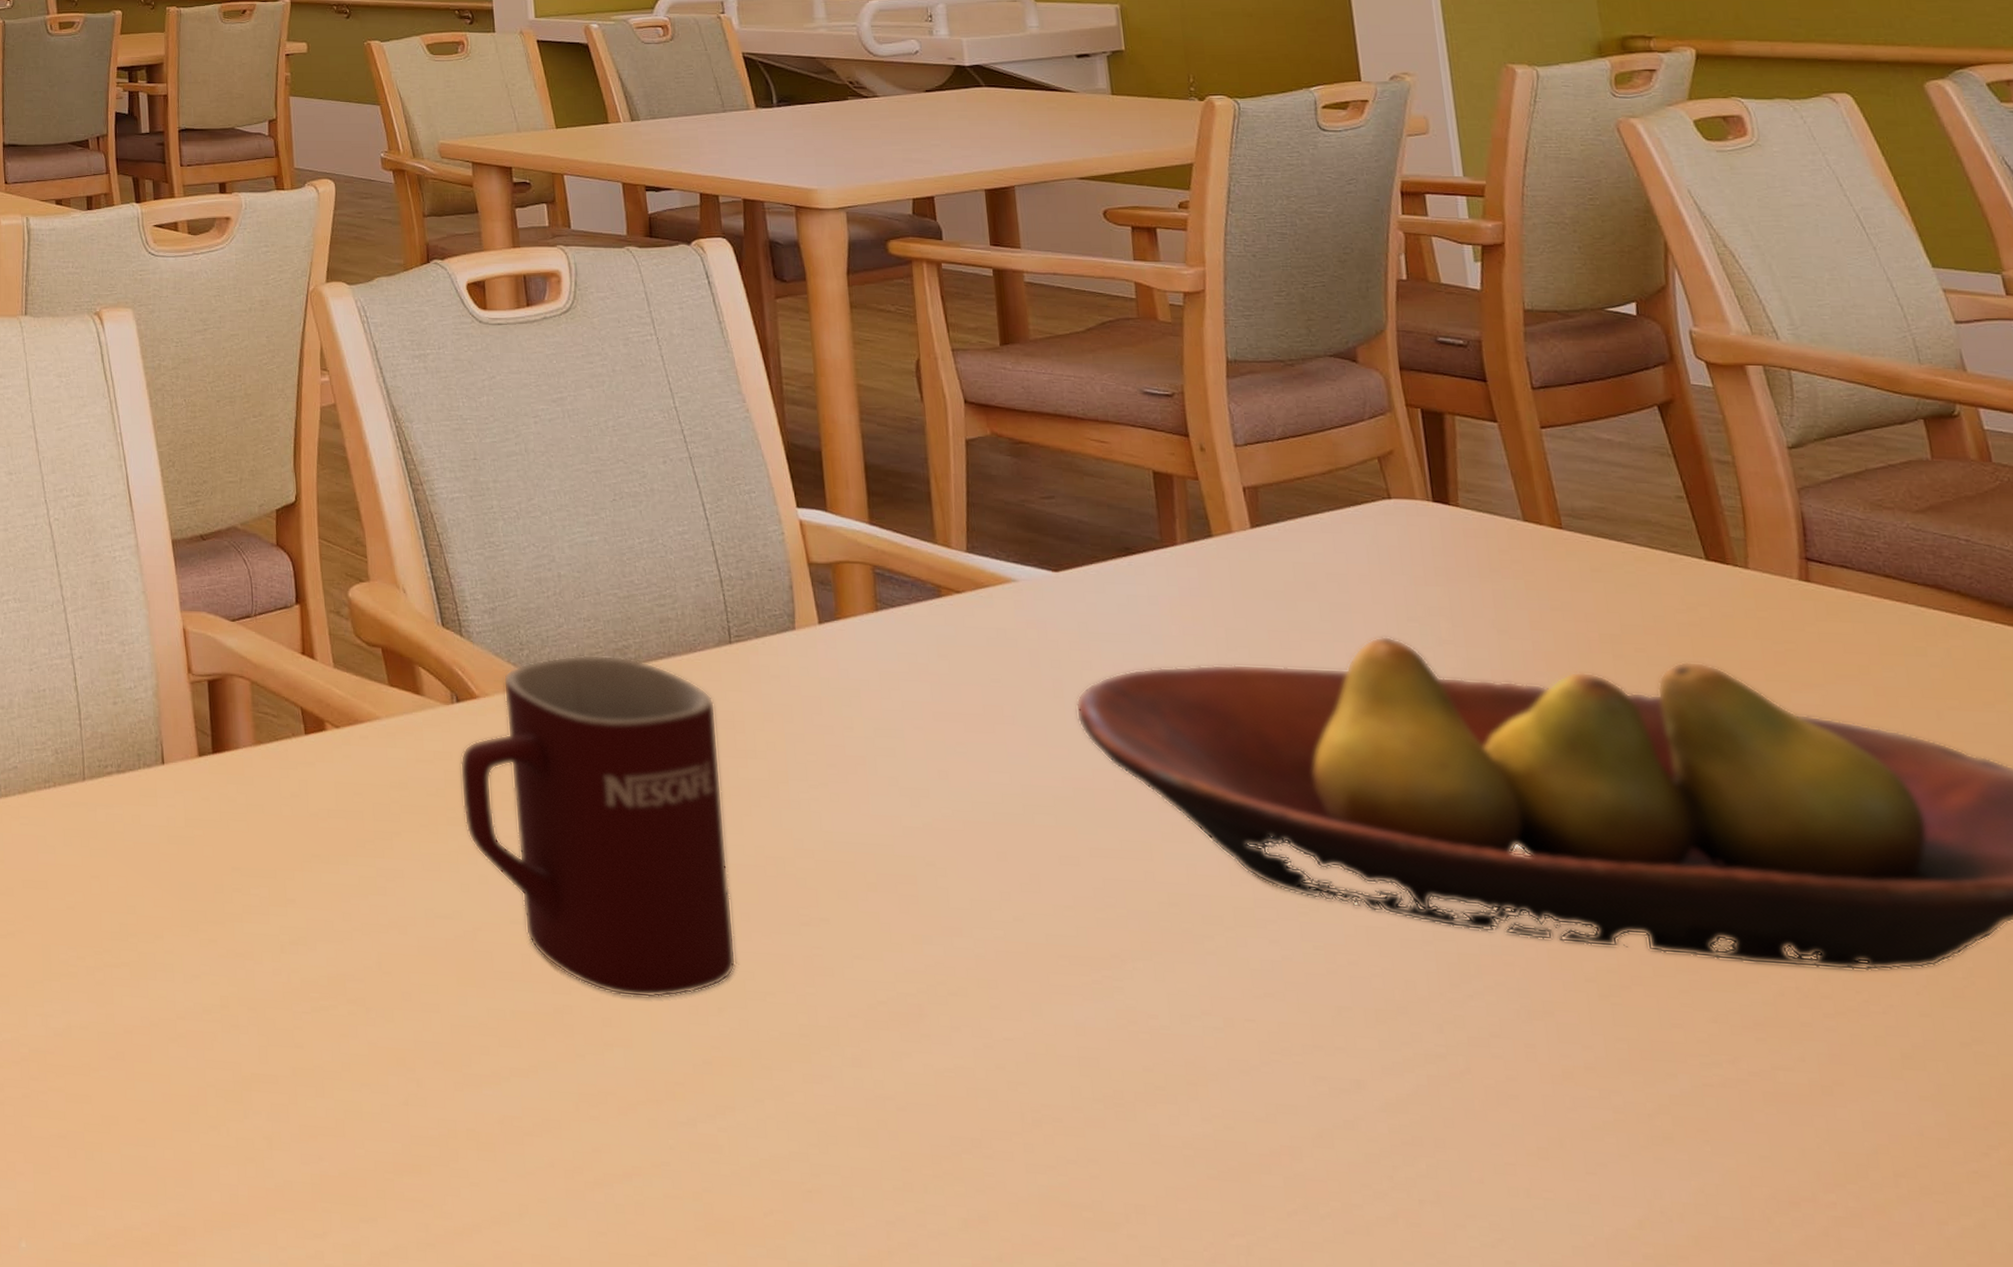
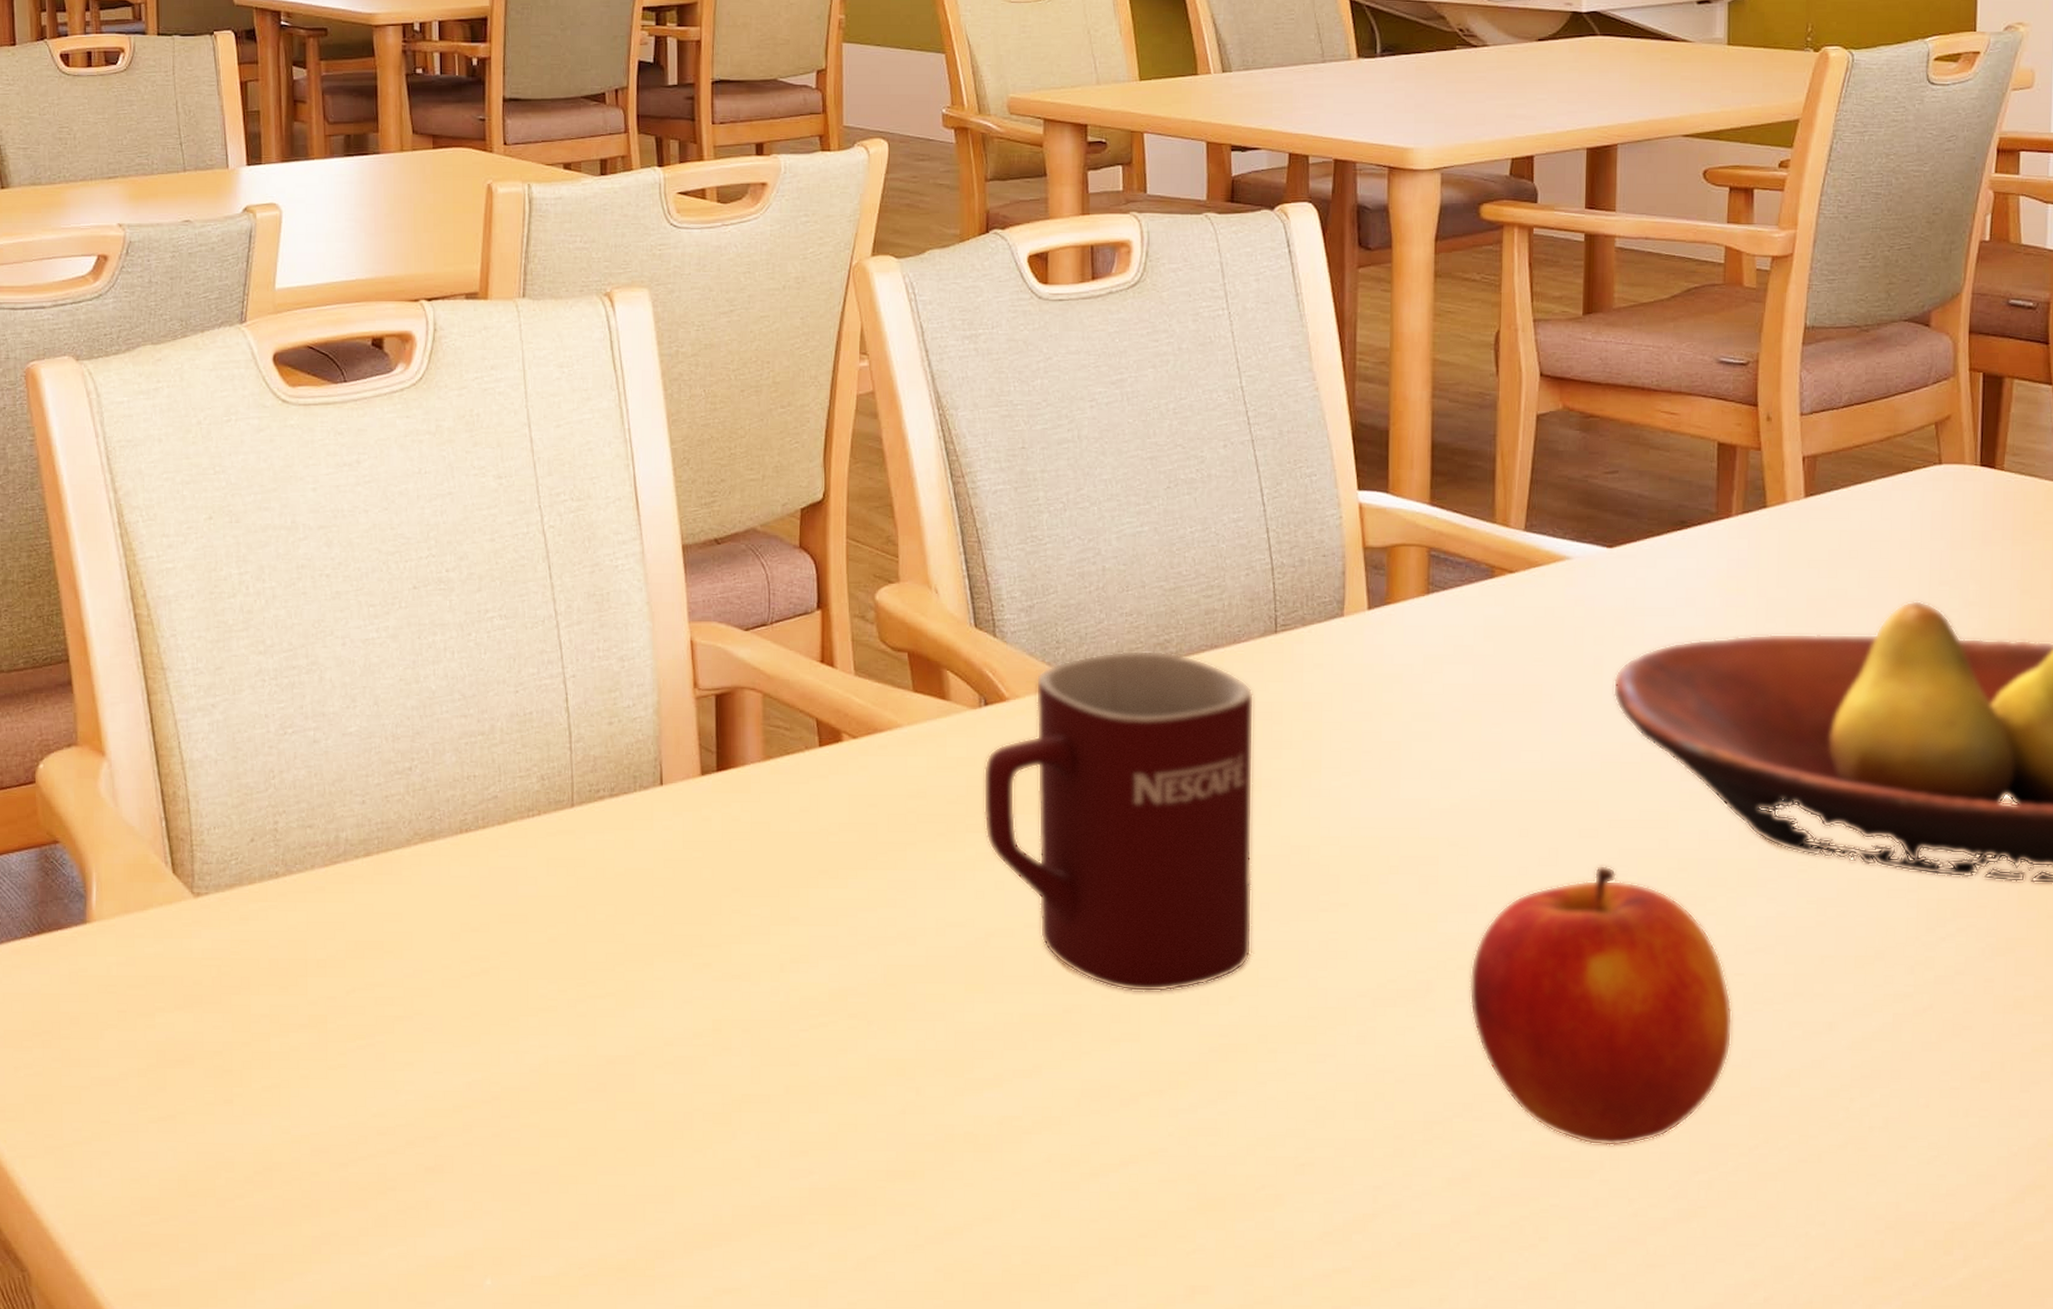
apple: none [962,894,1253,1199] -> present [1469,865,1733,1147]

